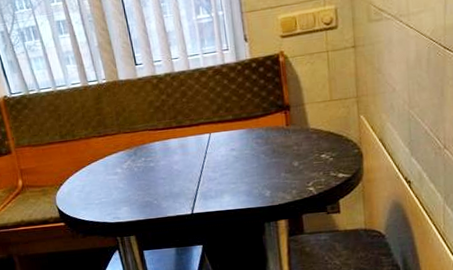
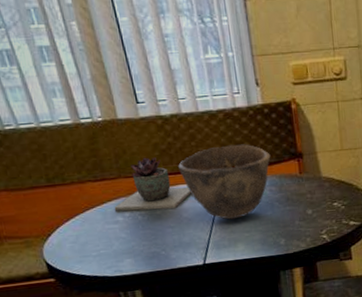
succulent plant: none [114,114,182,164] -> present [114,157,191,211]
bowl: none [170,98,258,172] -> present [178,144,271,220]

